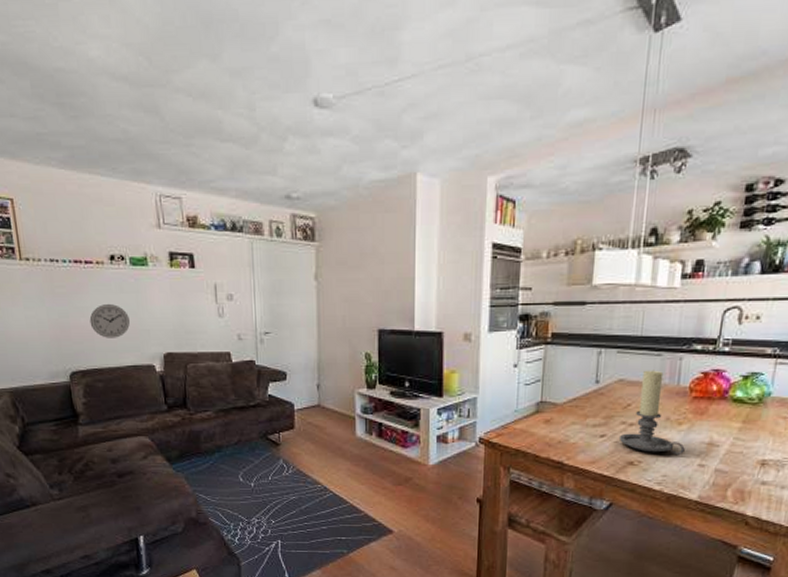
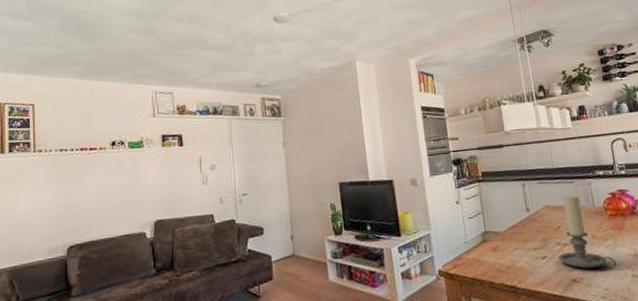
wall clock: present [89,304,130,338] -> none [90,182,125,212]

